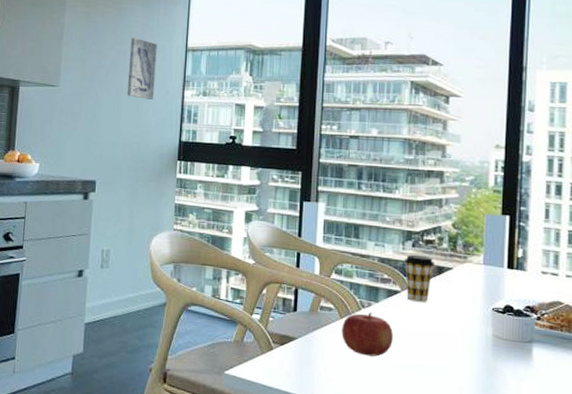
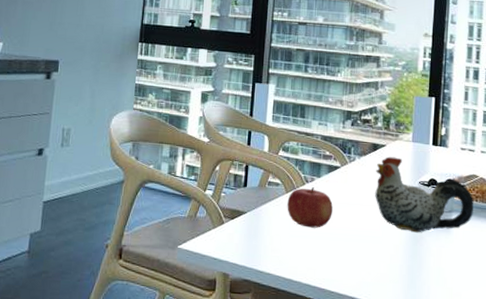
coffee cup: present [405,254,434,302] -> none [344,133,370,177]
chicken figurine: none [441,280,558,365] -> present [375,156,473,233]

